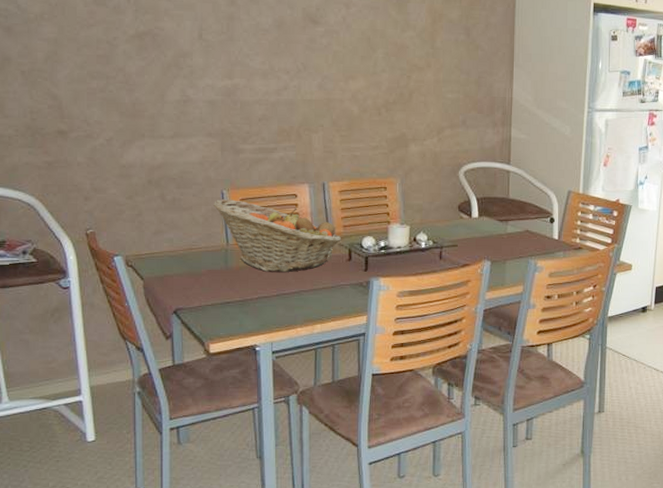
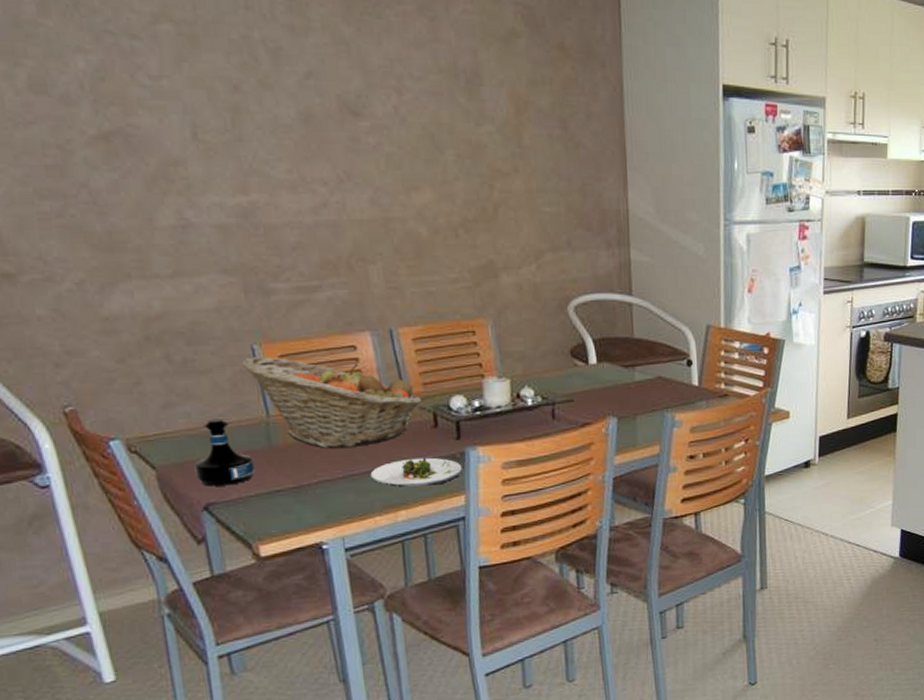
tequila bottle: none [171,244,213,296] -> present [194,419,255,487]
salad plate: none [297,284,367,306] -> present [370,457,462,487]

